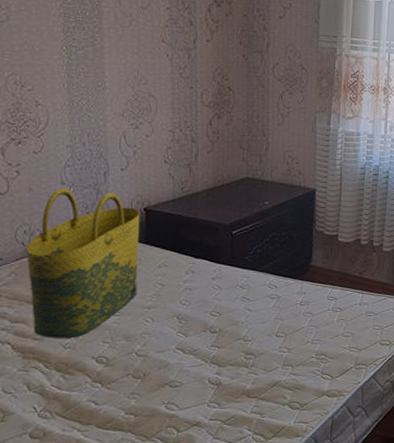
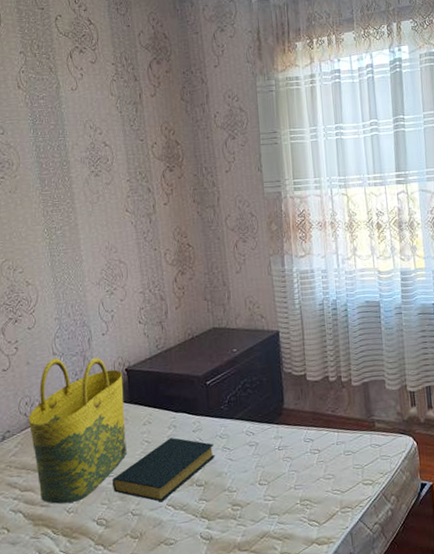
hardback book: none [118,283,234,345] -> present [113,438,215,502]

